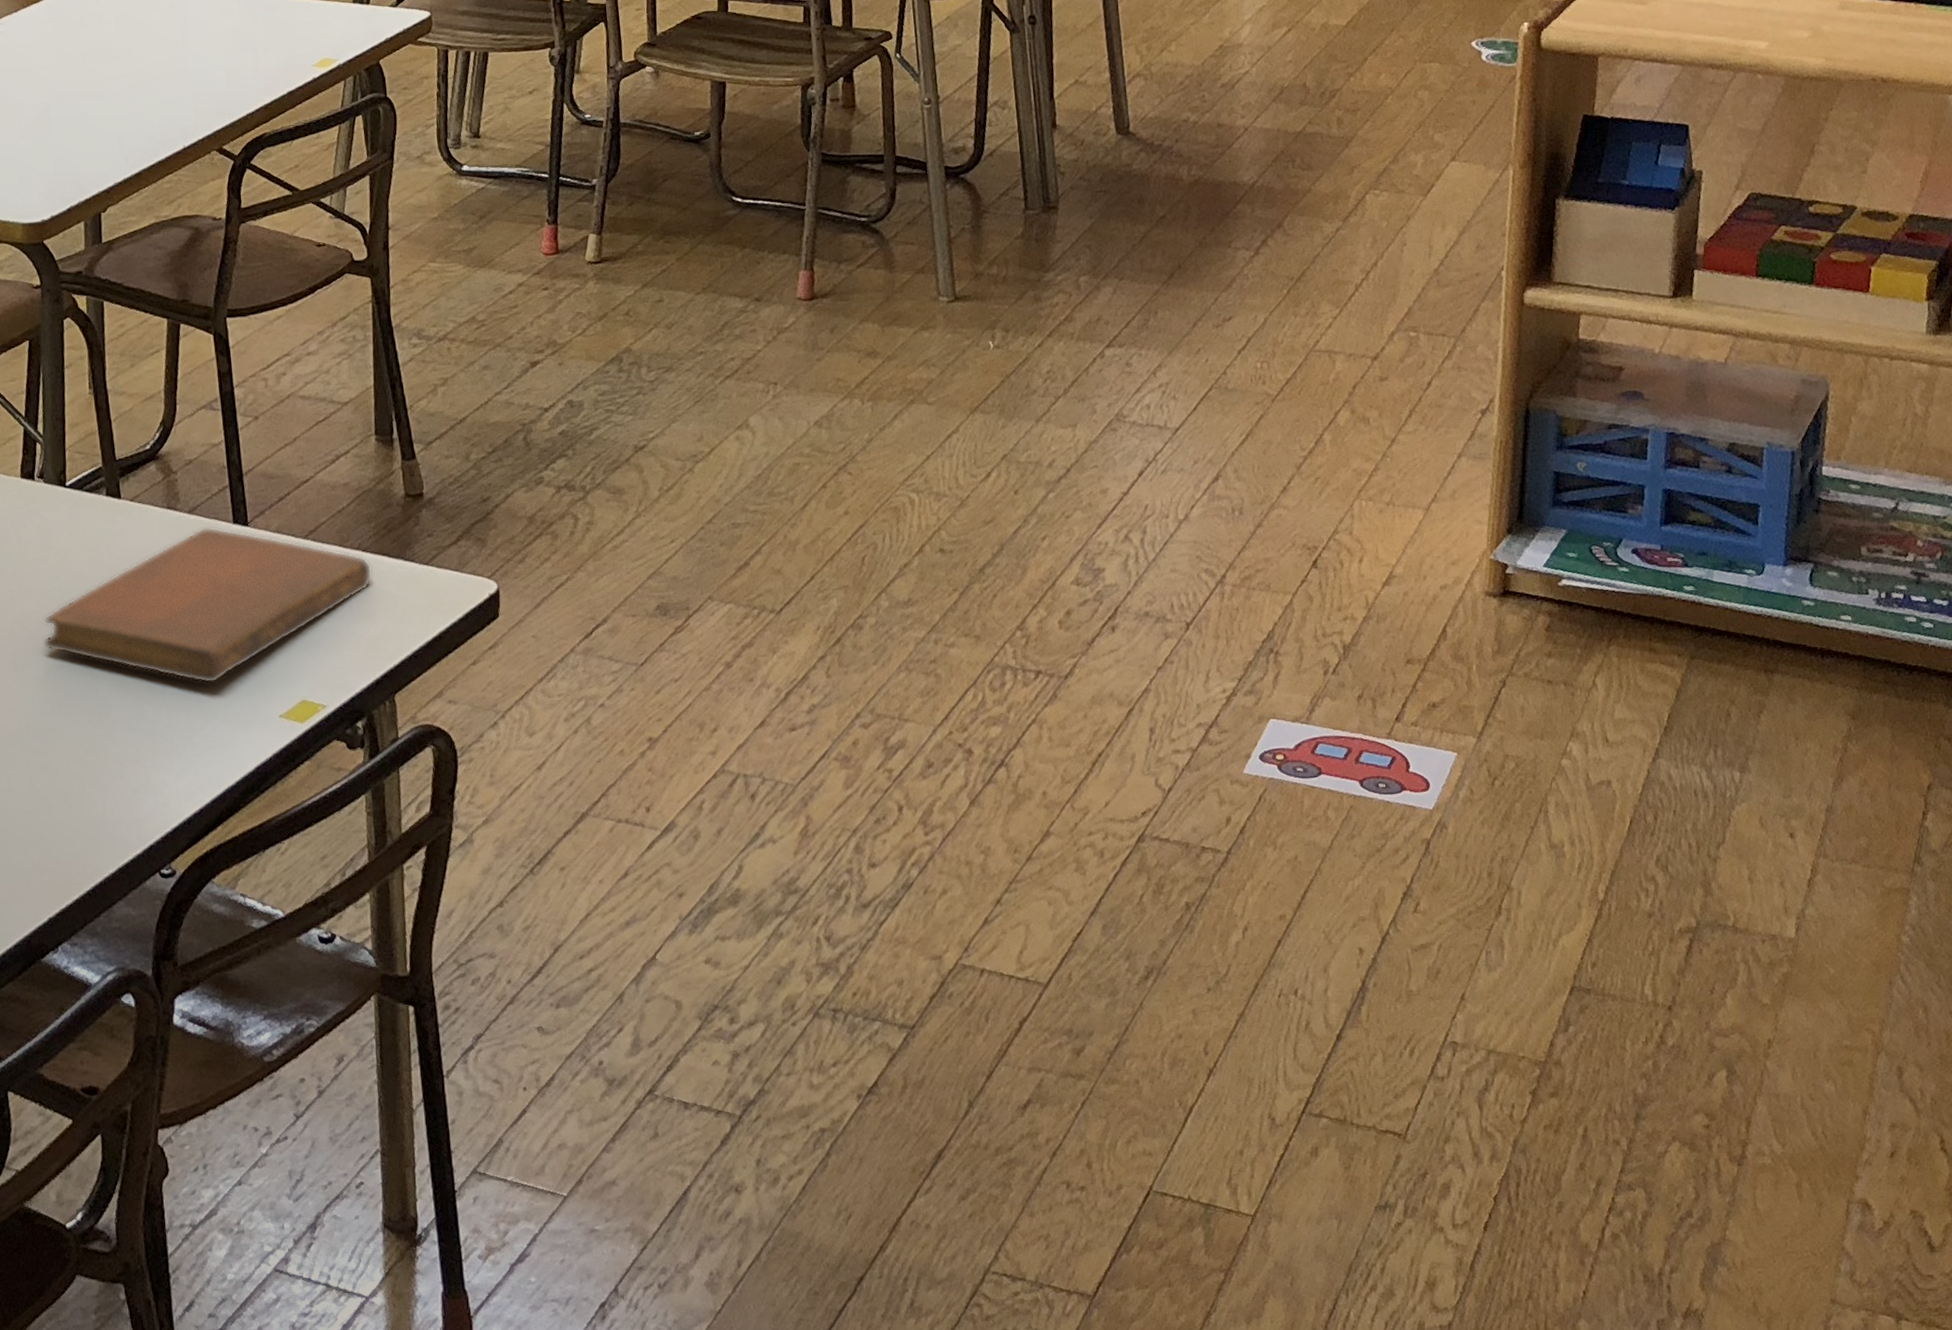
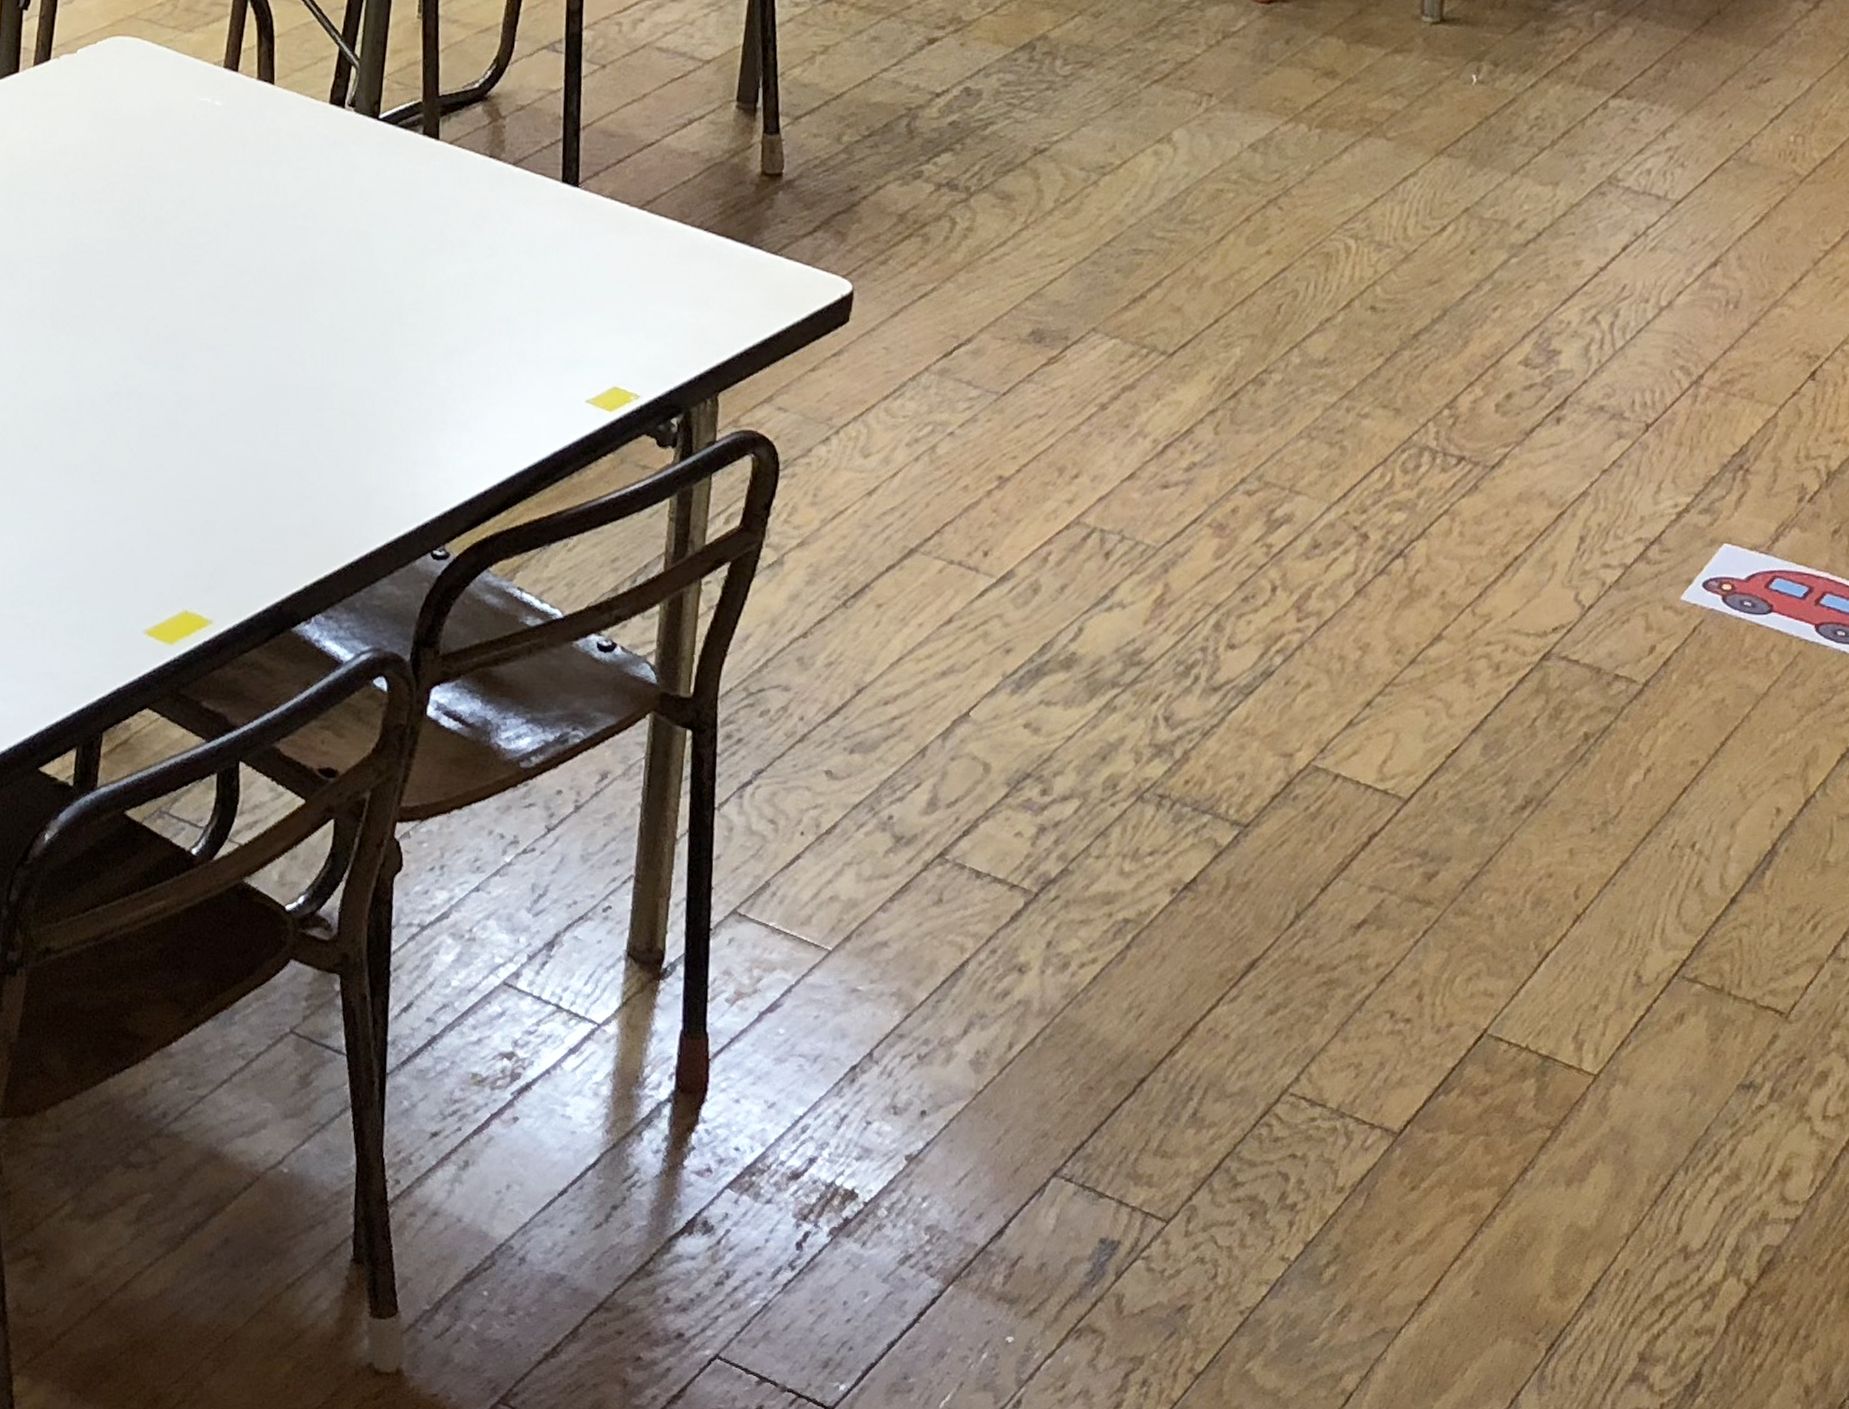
notebook: present [43,527,373,684] -> none [333,183,712,356]

